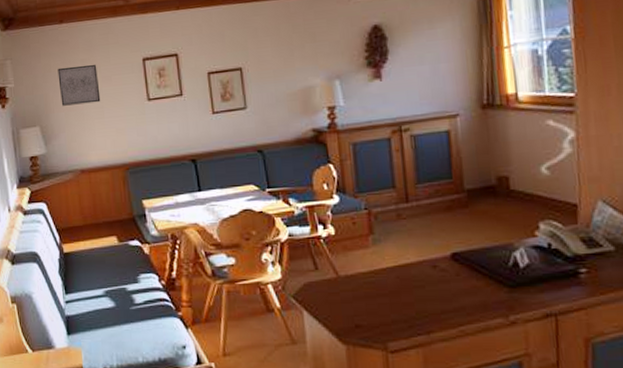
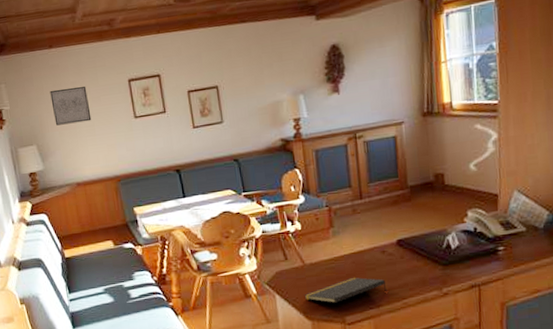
notepad: none [337,295,439,325] -> present [304,277,387,303]

